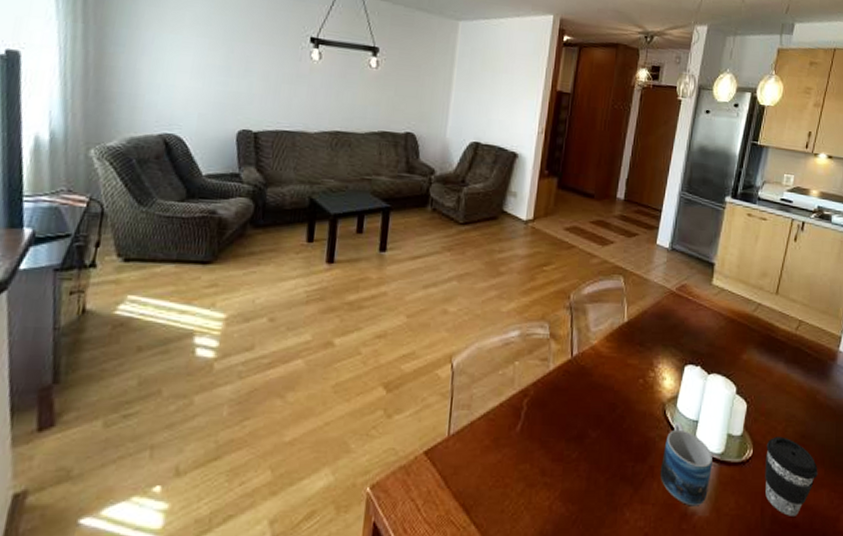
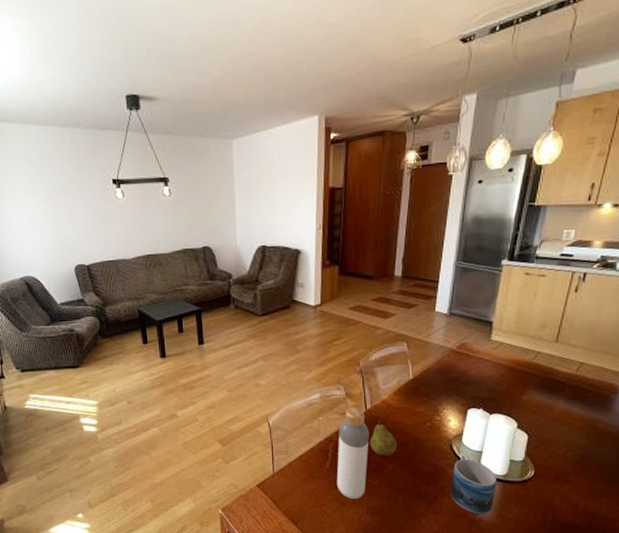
bottle: none [526,351,573,478] -> present [336,407,370,499]
fruit: none [572,371,605,421] -> present [370,420,398,457]
coffee cup: present [765,436,818,516] -> none [546,459,598,519]

